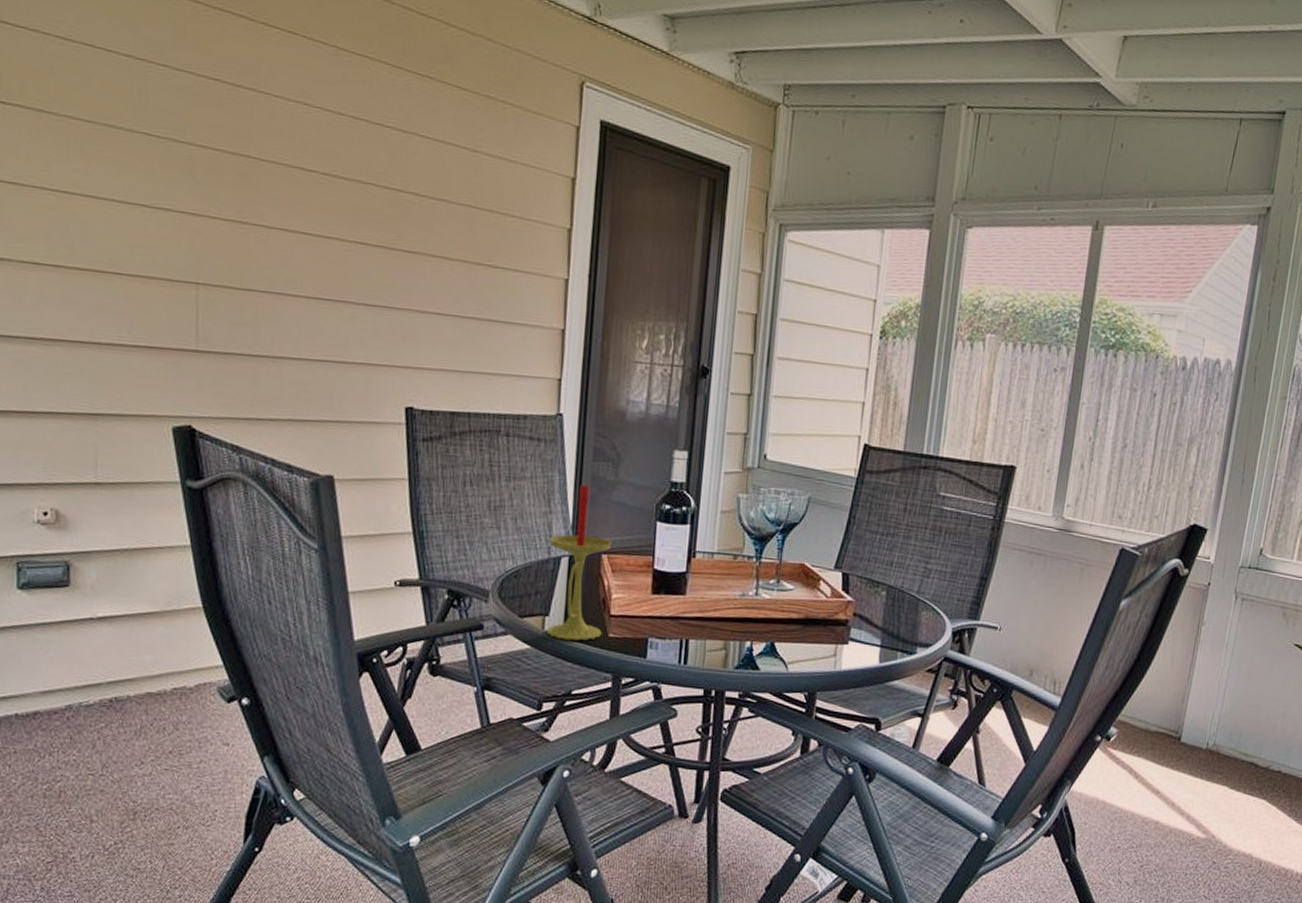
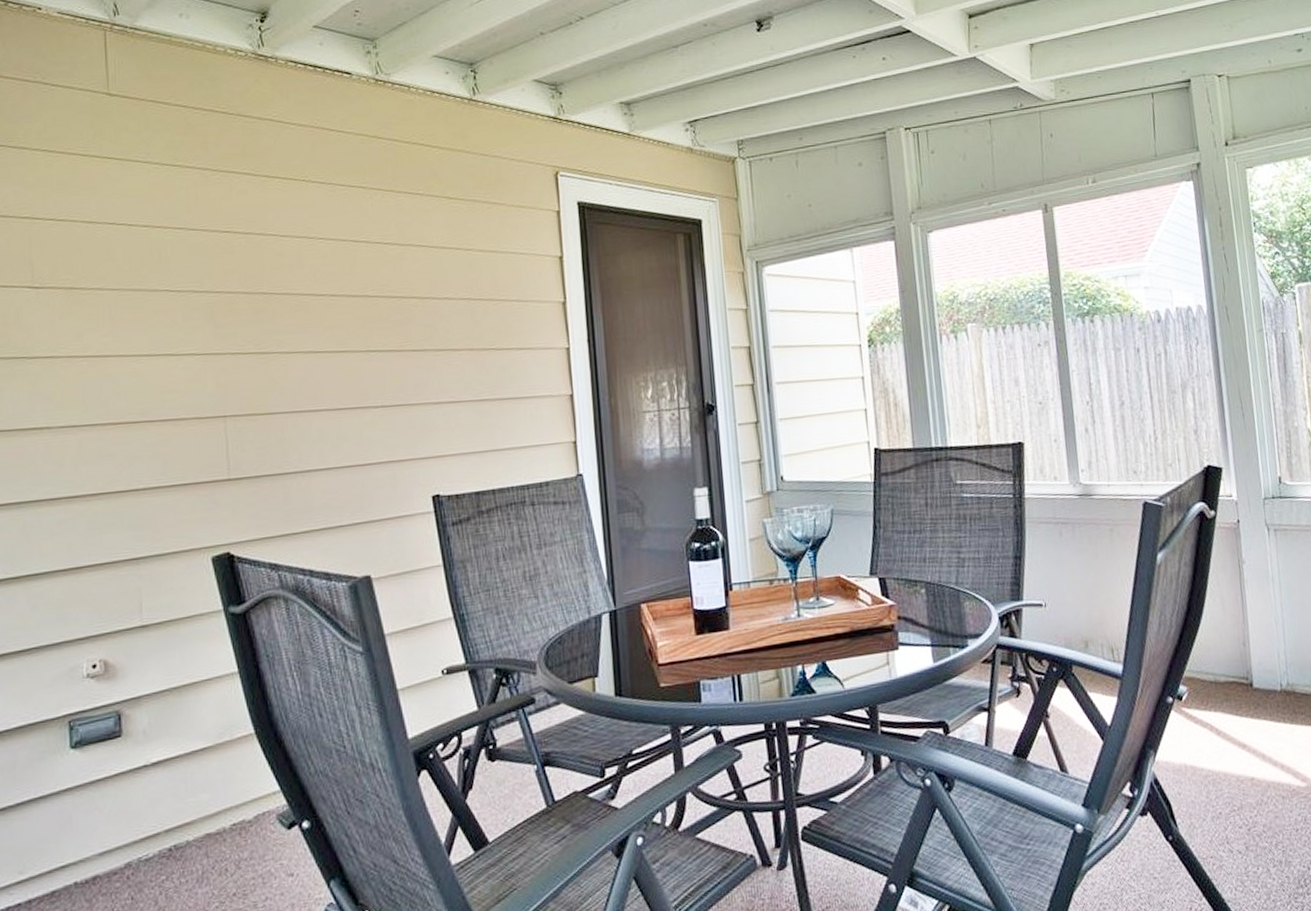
candle: present [546,484,612,641] -> none [588,537,653,699]

